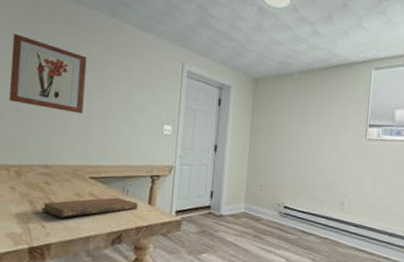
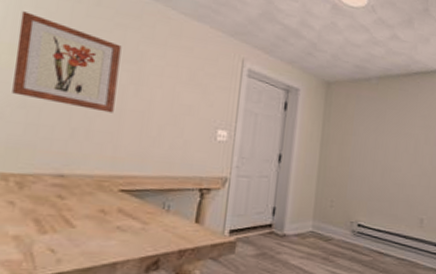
notebook: present [41,197,138,218] -> none [51,214,182,240]

